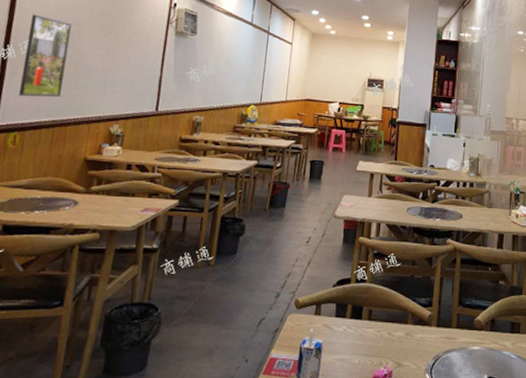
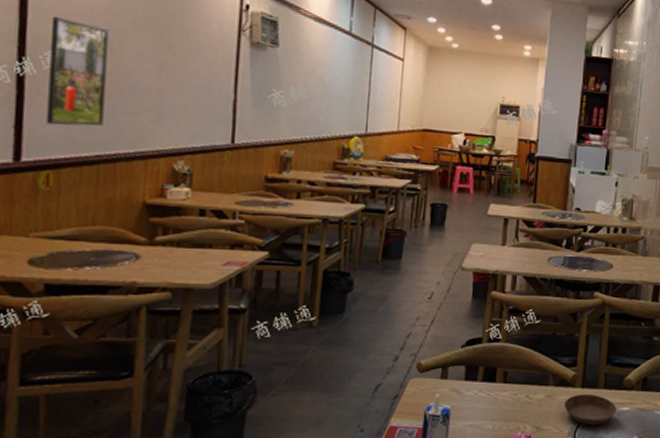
saucer: none [421,332,468,363] -> present [564,393,617,426]

